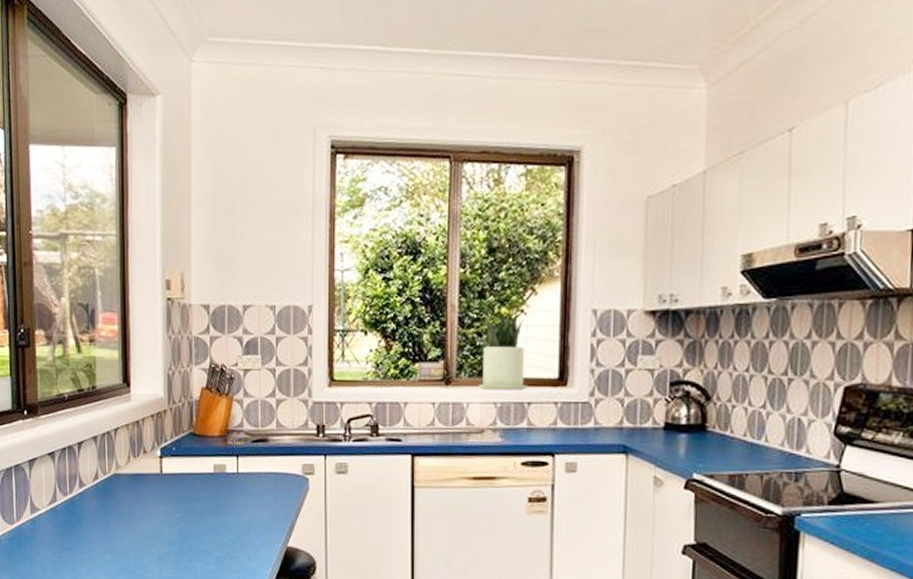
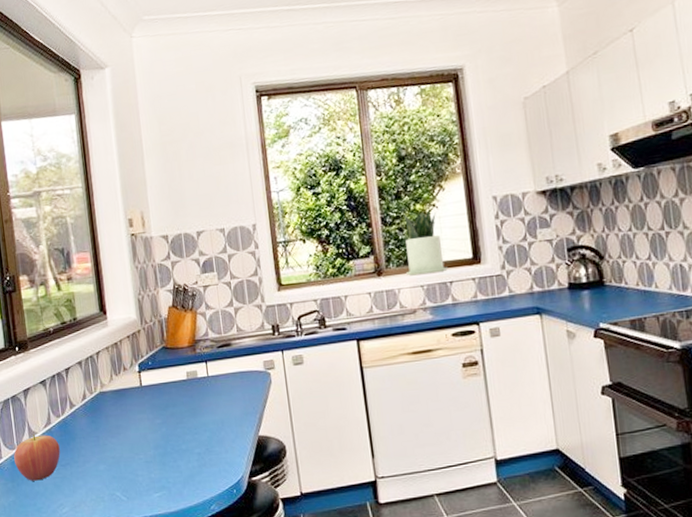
fruit: none [12,509,64,562] -> present [14,433,61,481]

